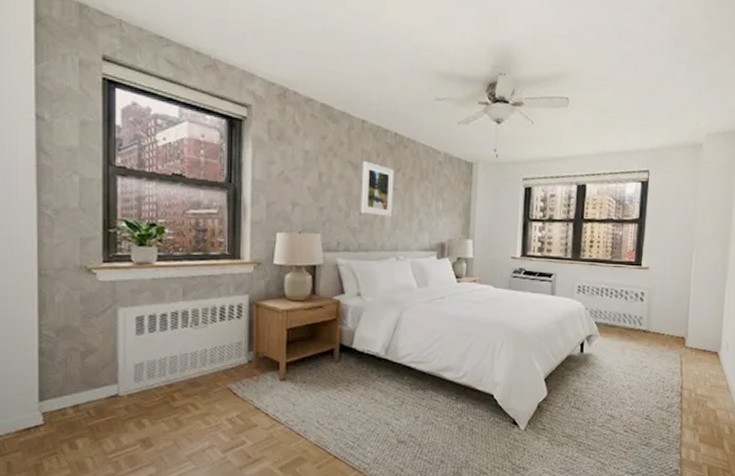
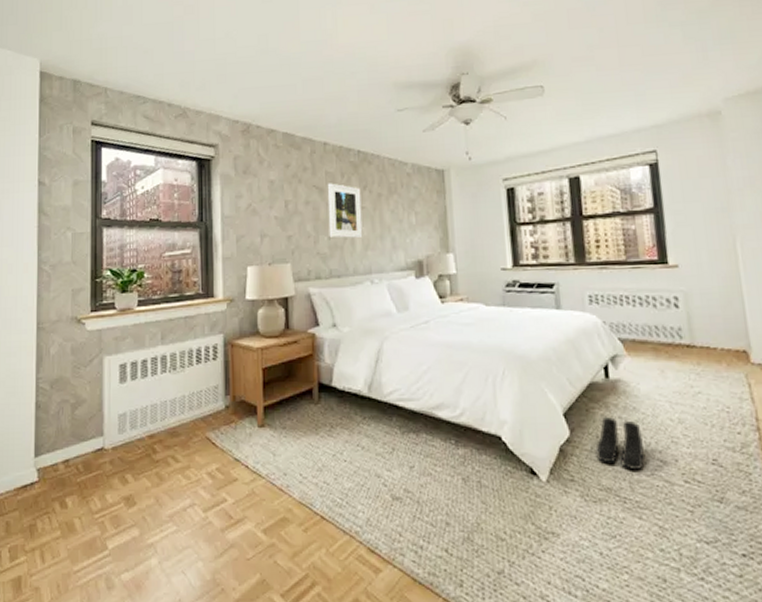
boots: none [564,381,601,422] -> present [596,416,645,470]

